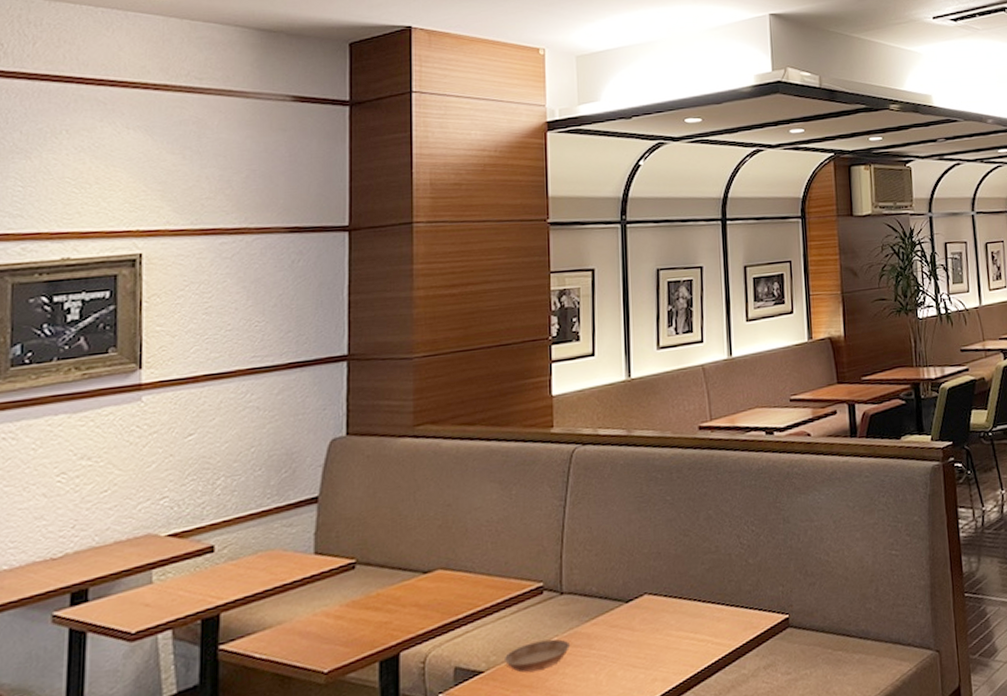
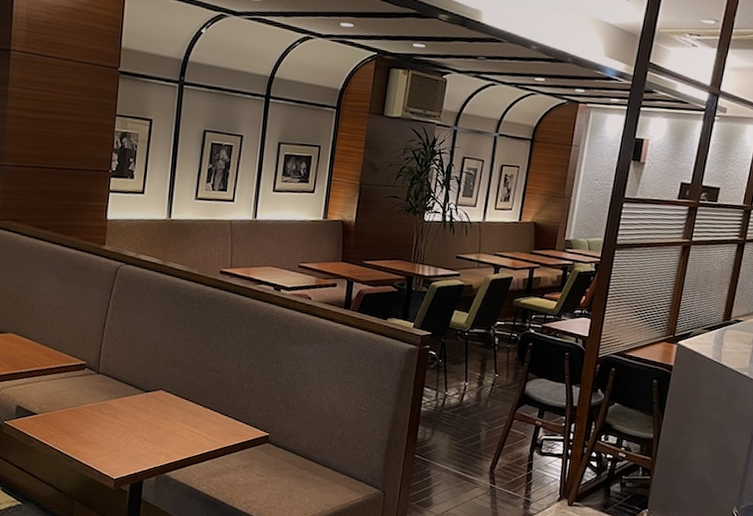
saucer: present [503,638,570,673] -> none [52,402,100,424]

